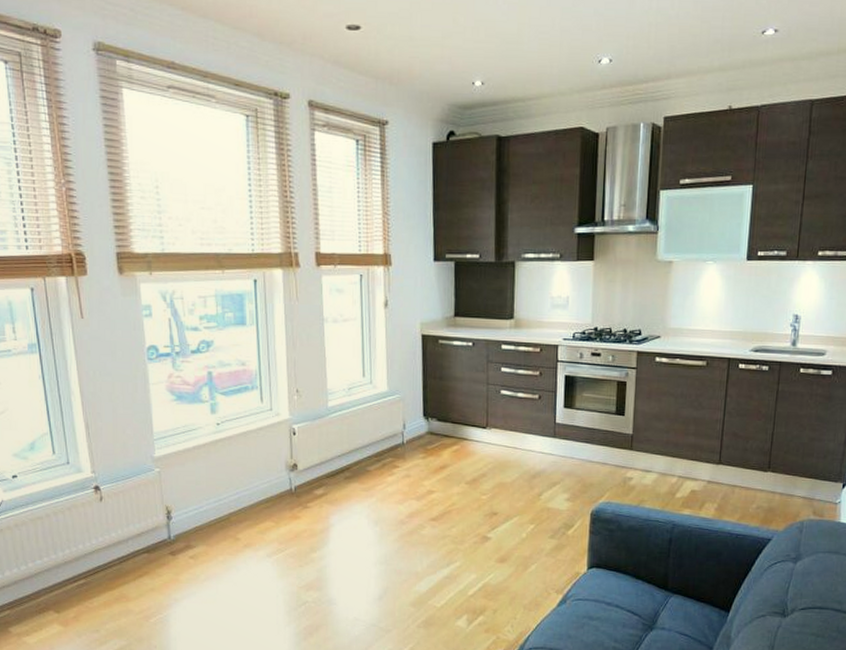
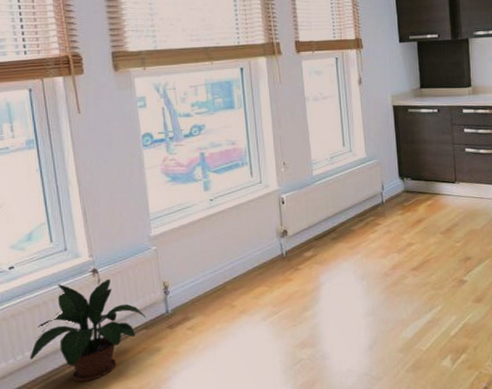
potted plant: none [33,497,148,599] -> present [30,278,146,382]

